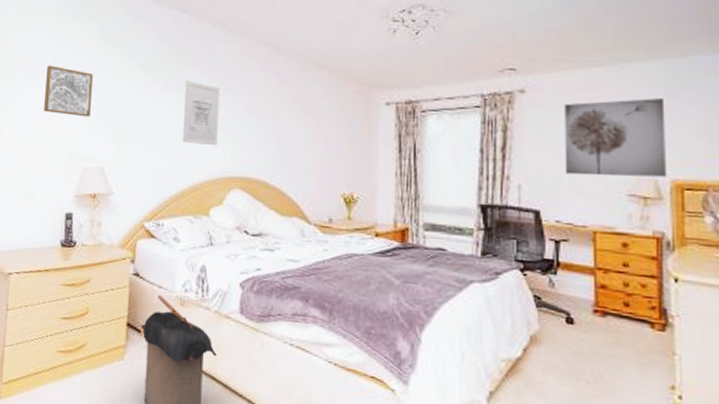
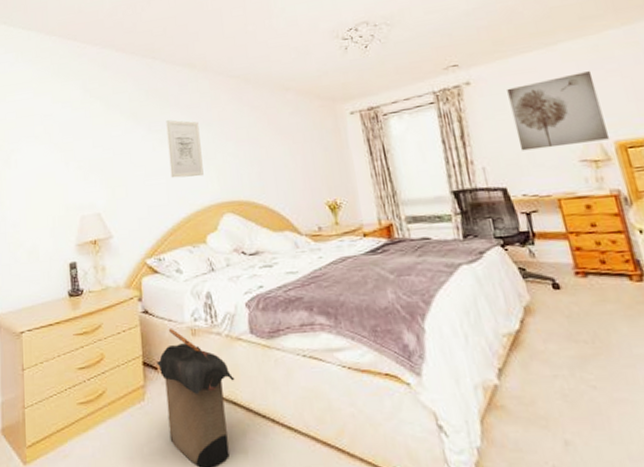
wall art: present [44,65,93,117] -> none [36,125,82,170]

